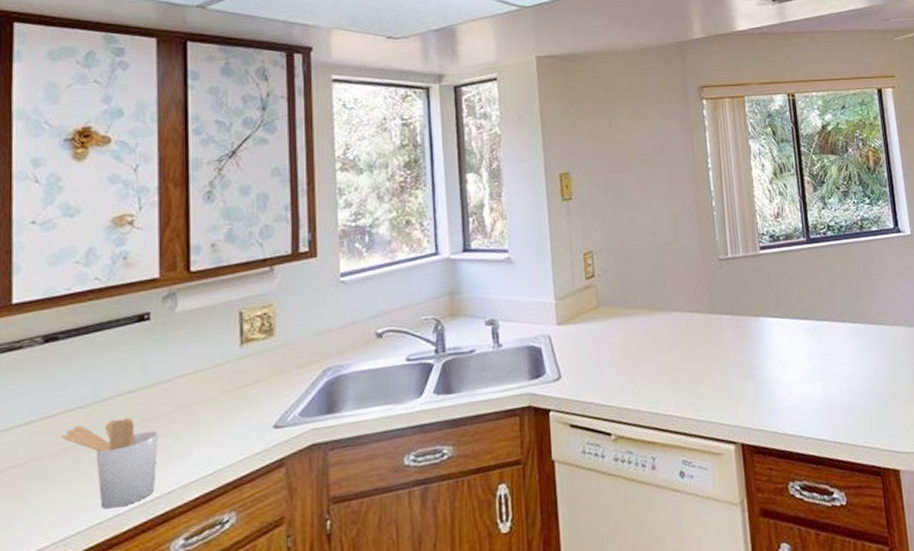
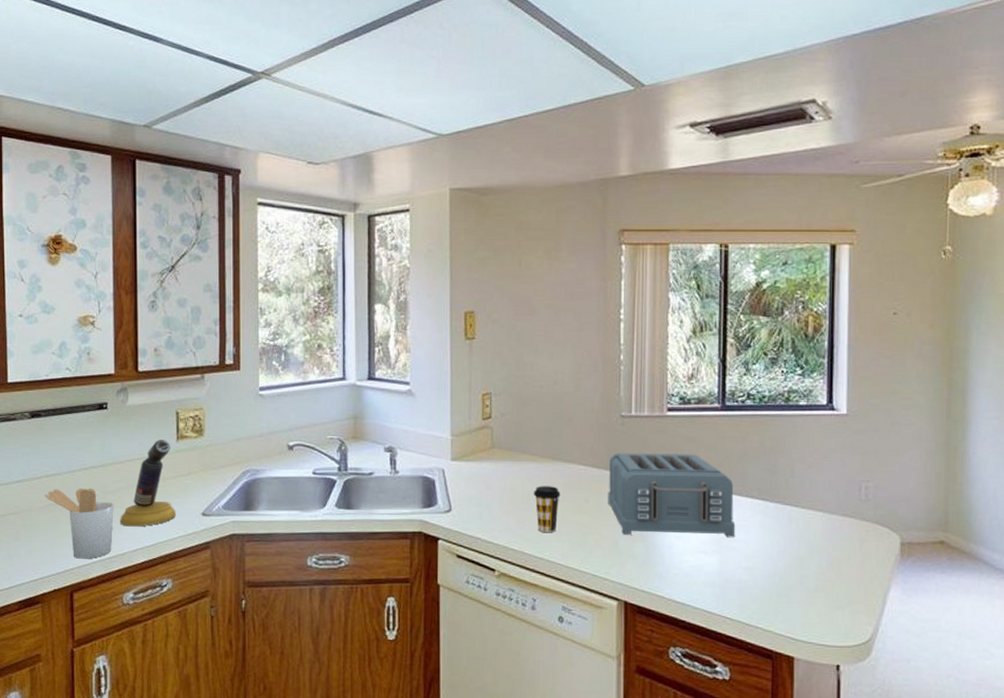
spray can: none [166,346,240,457] -> present [120,440,176,527]
coffee cup: none [642,337,670,386] -> present [533,486,561,533]
toaster: none [712,288,834,376] -> present [608,453,736,538]

